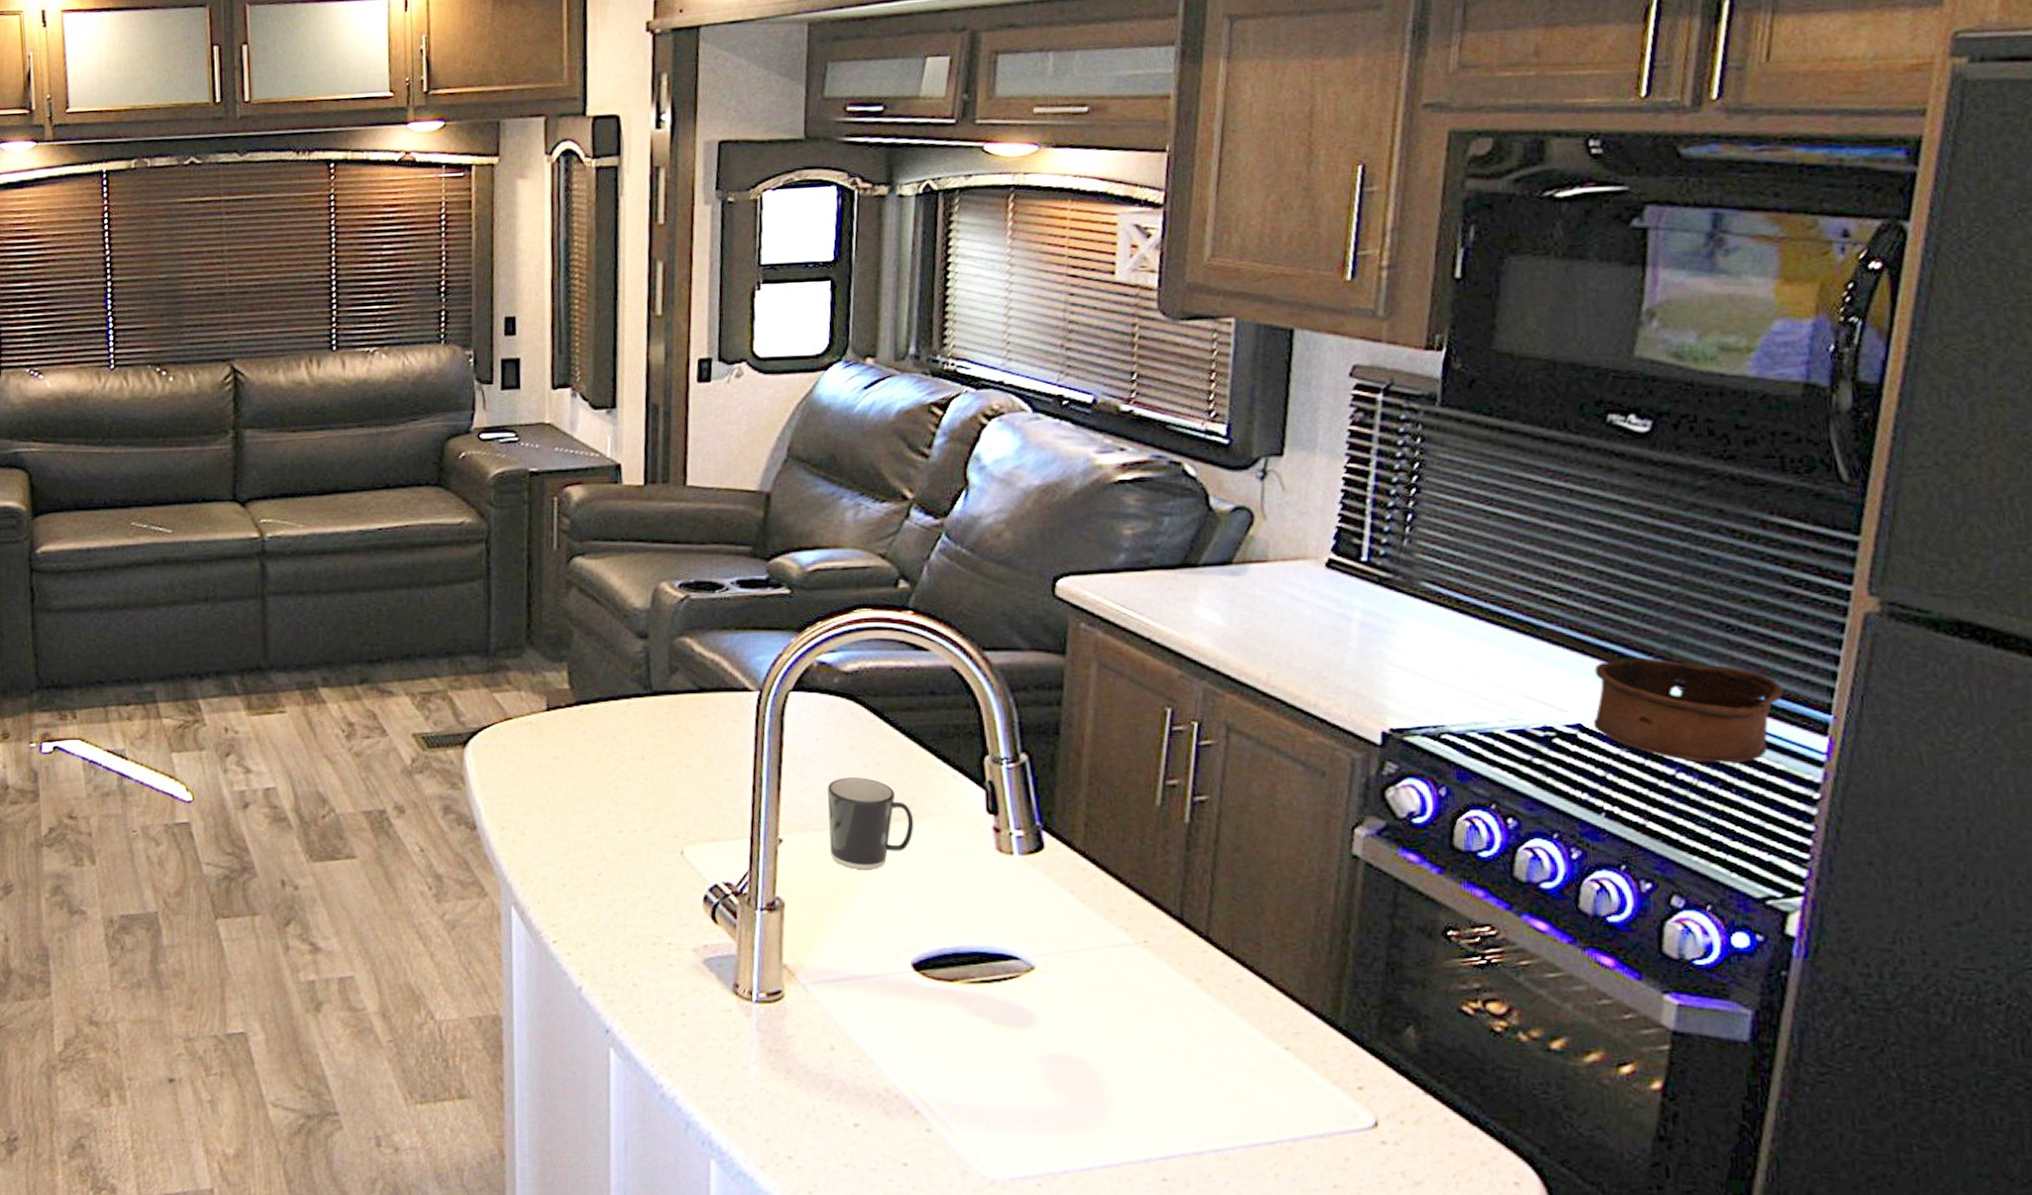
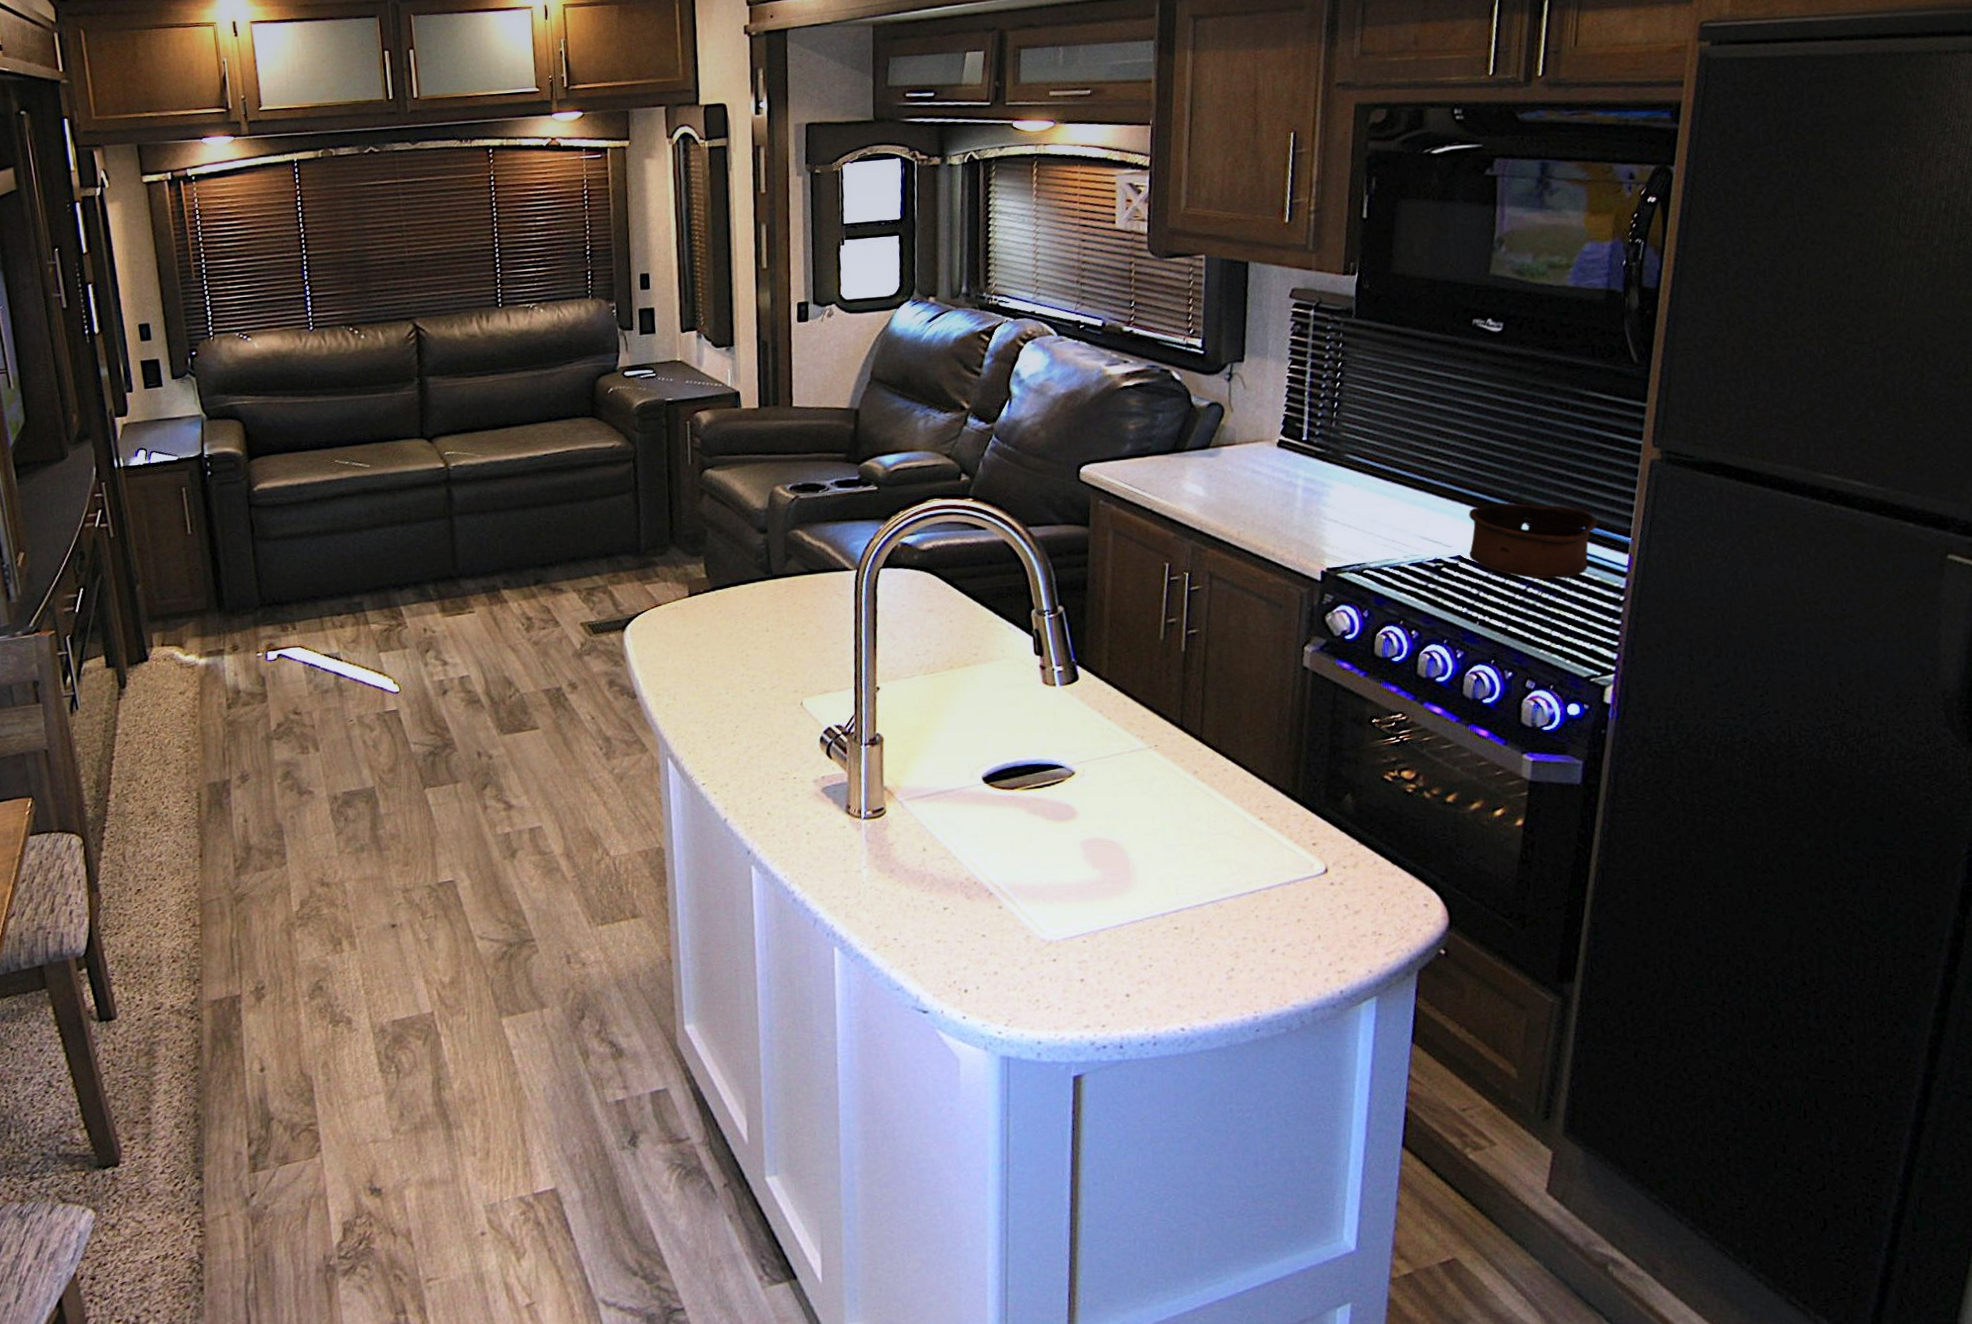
mug: present [828,778,914,870] -> none [913,633,980,707]

